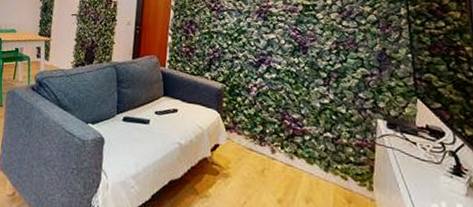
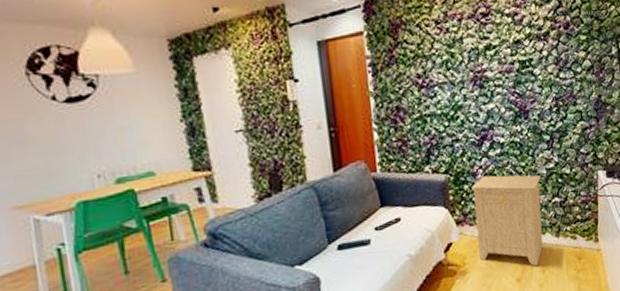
side table: none [243,94,314,193] -> present [471,175,543,266]

